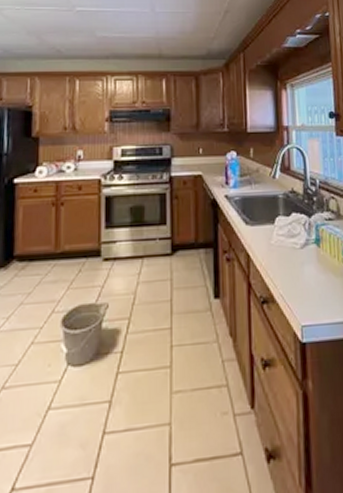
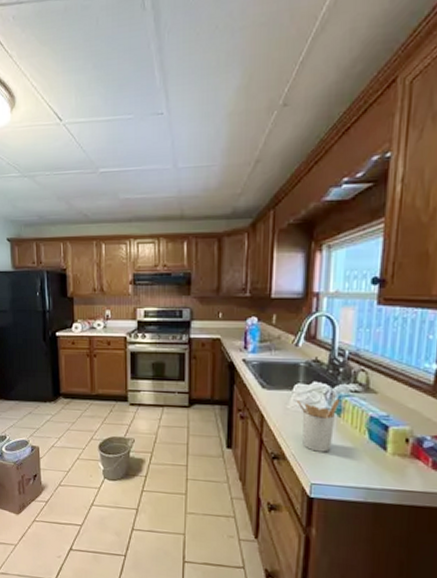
utensil holder: none [279,228,318,288] -> present [296,398,340,452]

